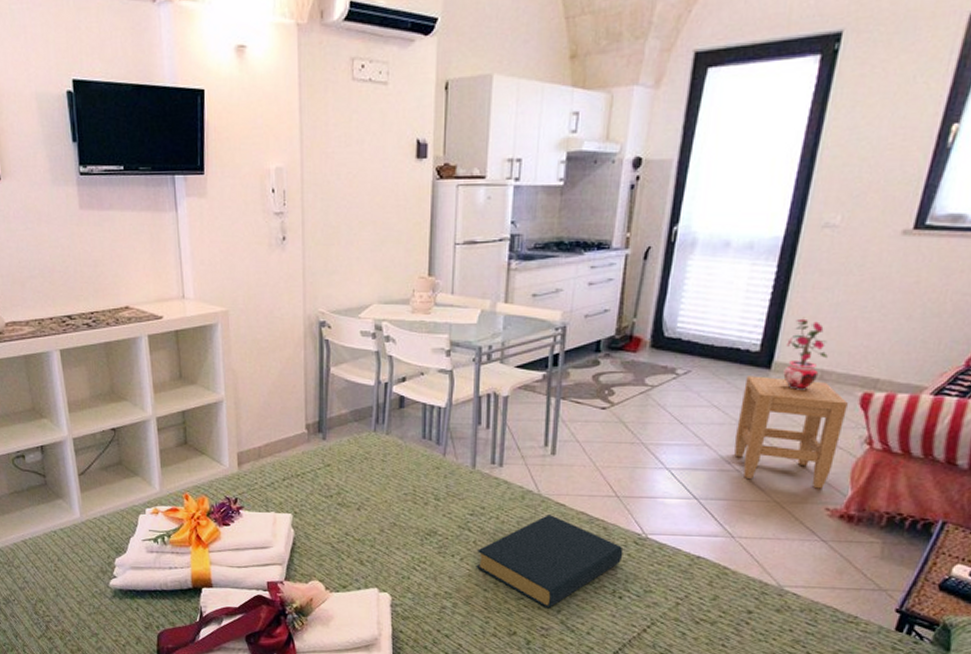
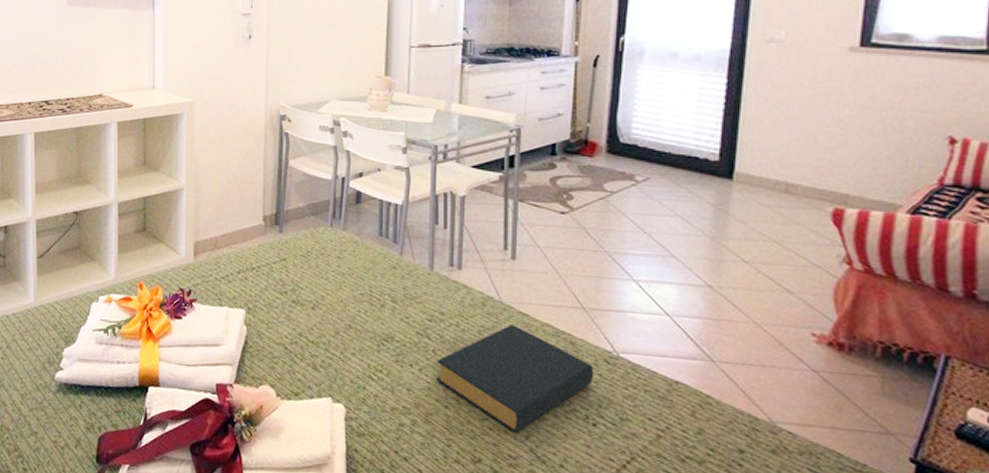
stool: present [734,376,848,489] -> none [704,185,819,311]
potted plant: present [783,317,828,390] -> none [746,128,790,203]

